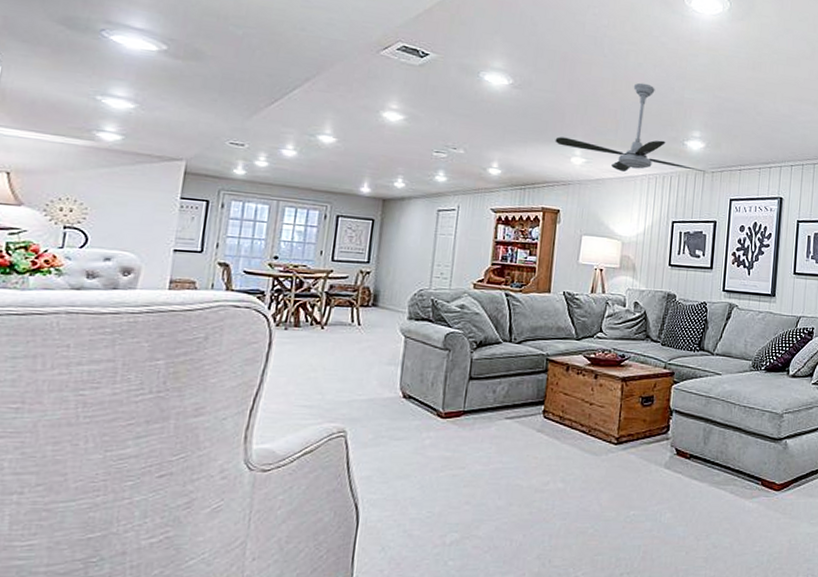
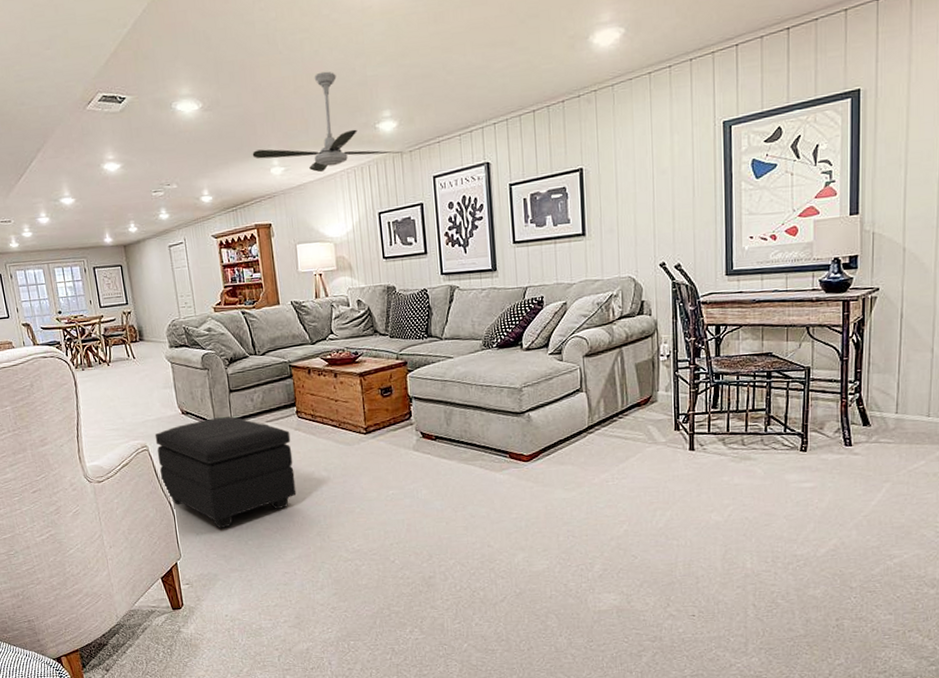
footstool: none [351,407,531,544] -> present [155,416,297,529]

